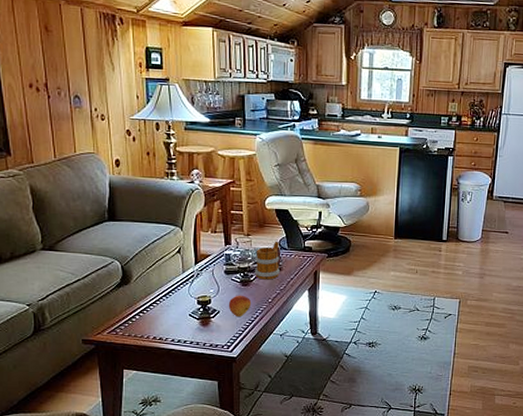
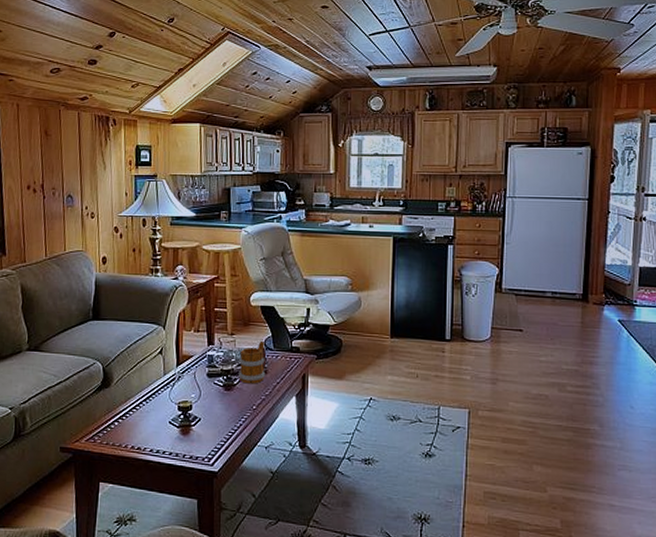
fruit: present [228,295,252,316] -> none [210,400,235,425]

